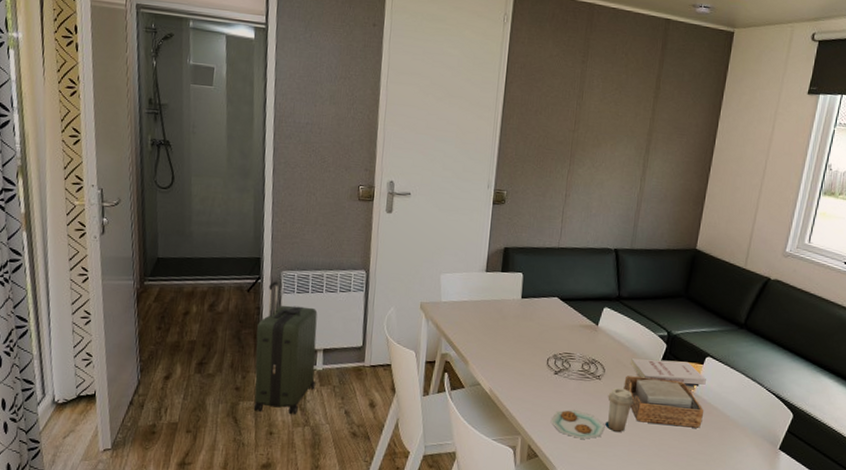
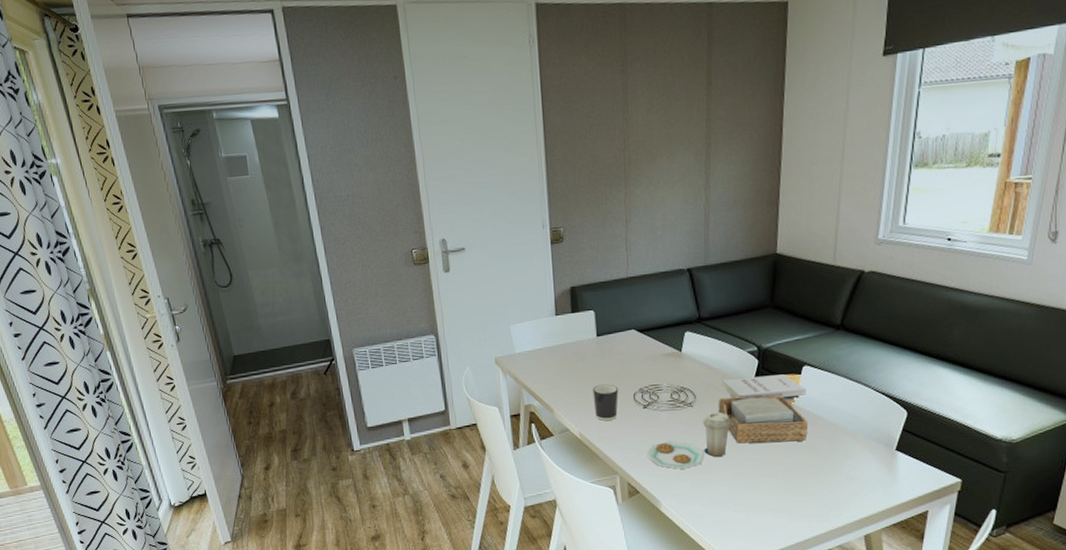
suitcase: present [253,281,318,415] -> none [340,359,408,488]
mug: none [508,344,534,381] -> present [592,384,619,420]

